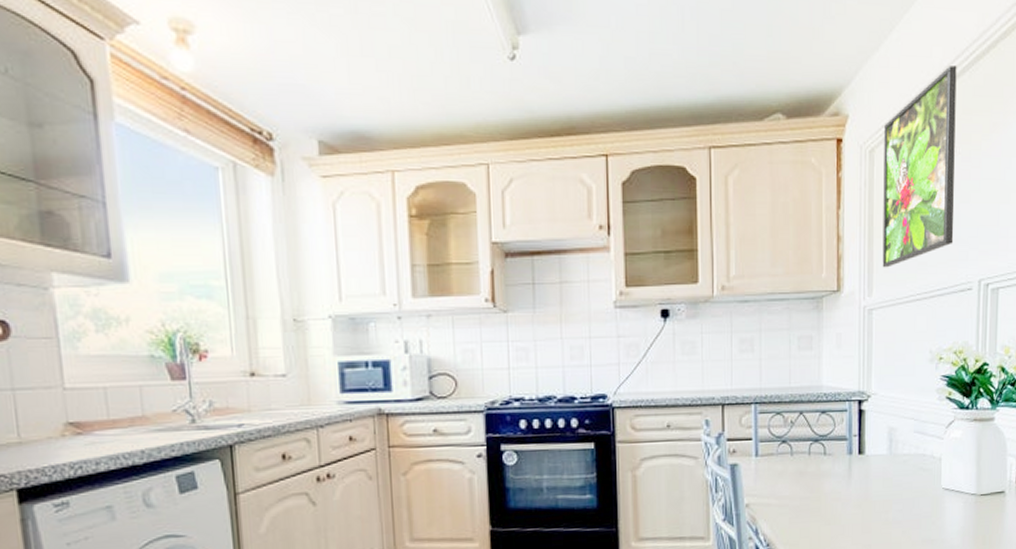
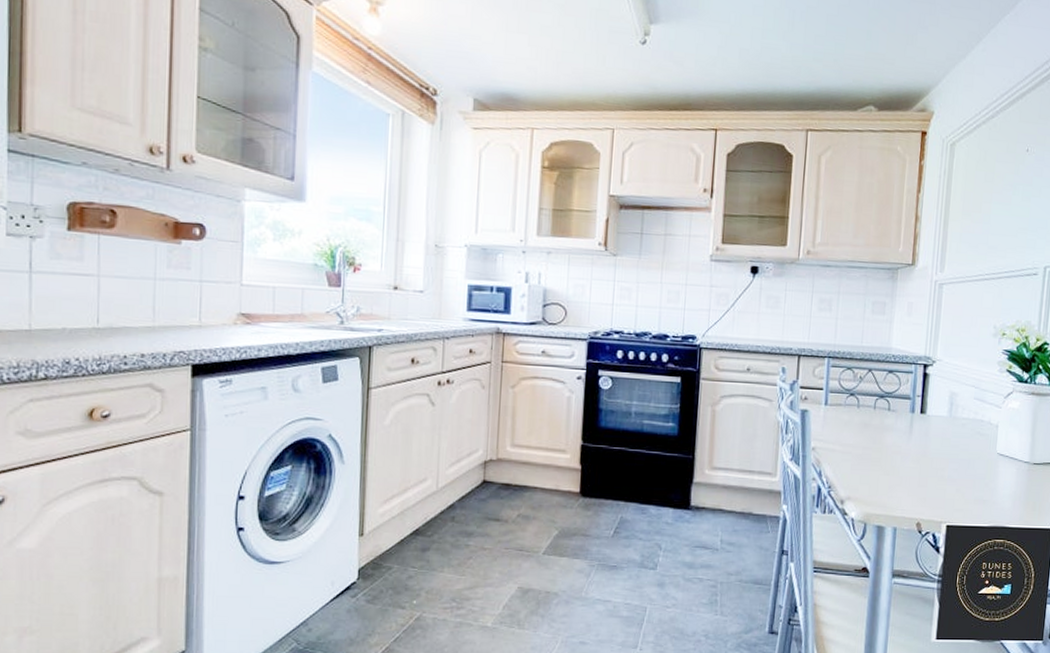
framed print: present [882,64,957,268] -> none [955,75,1036,248]

